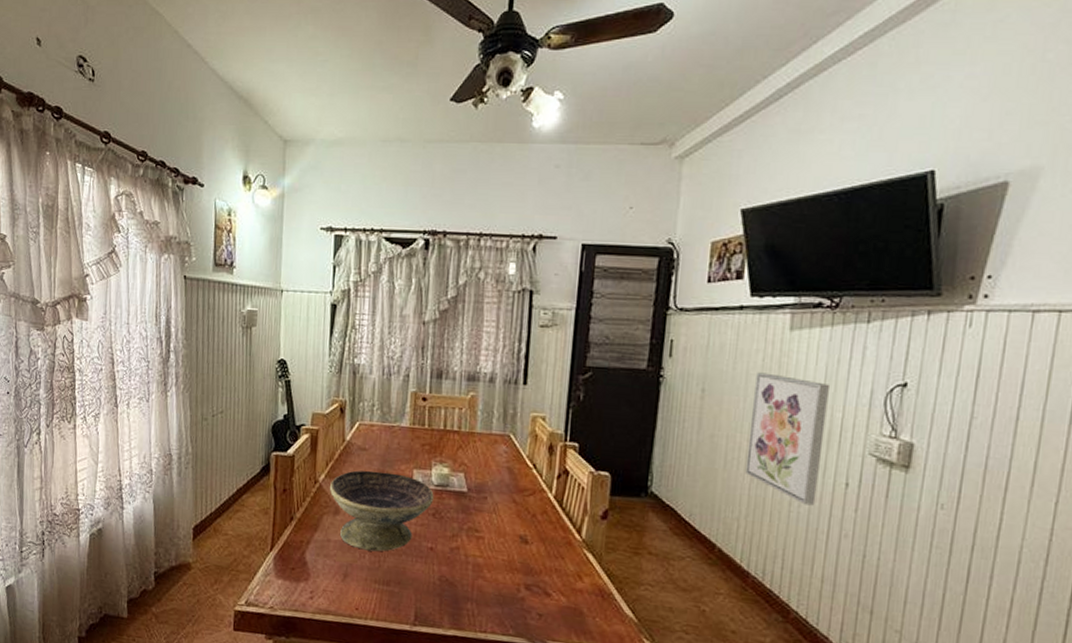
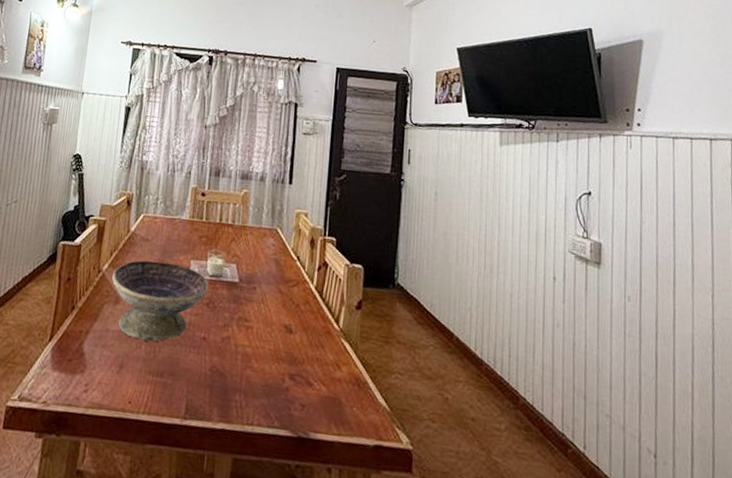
wall art: present [745,372,829,506] -> none [474,179,533,298]

